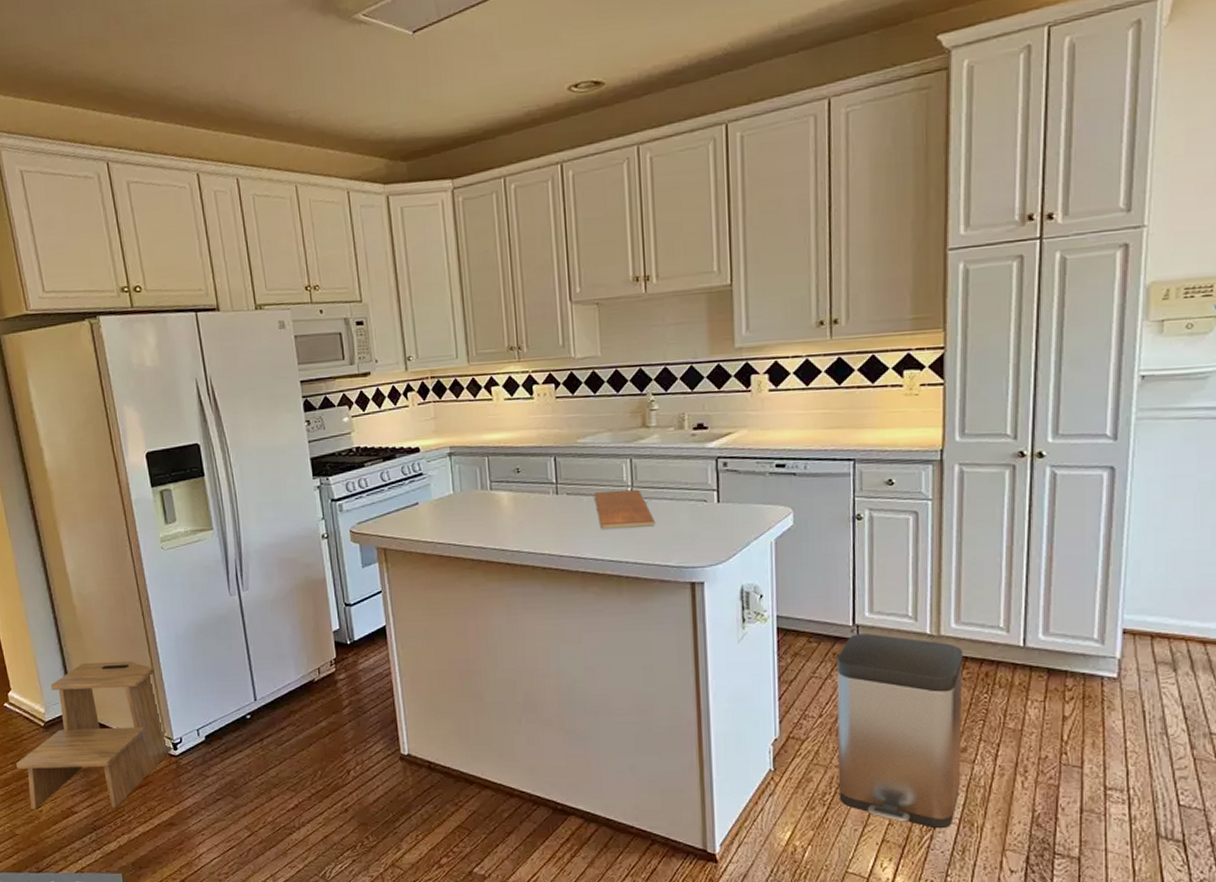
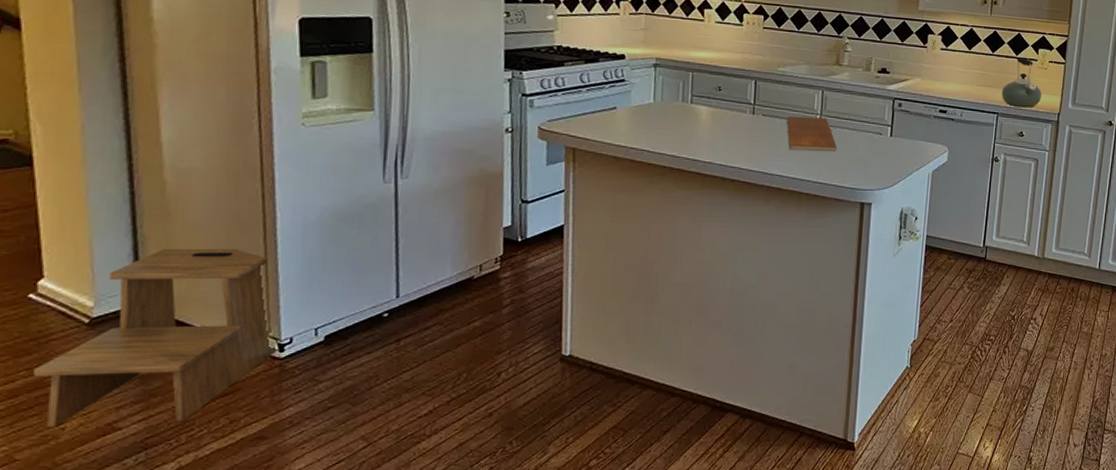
pedal bin: present [836,634,964,829] -> none [958,254,1059,414]
kettle: none [856,385,915,449] -> present [1001,57,1042,108]

